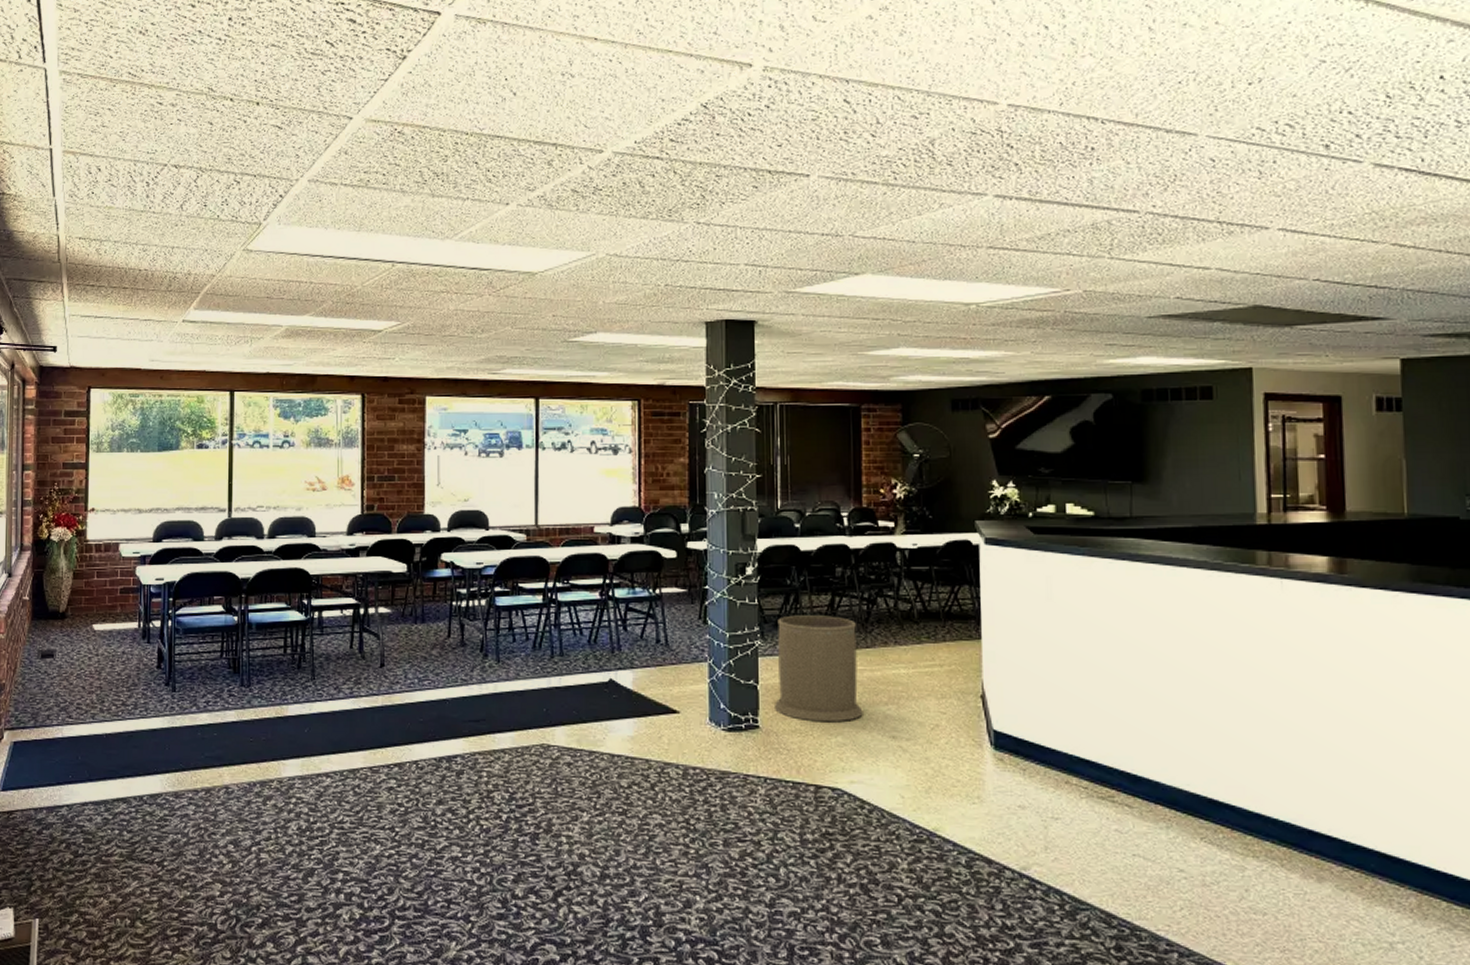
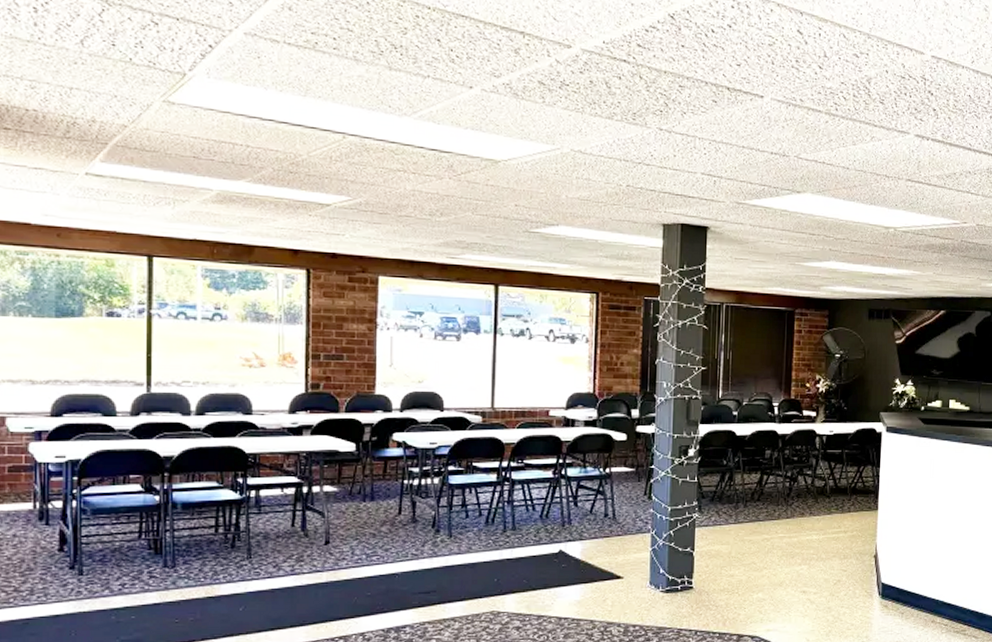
trash can: present [775,615,863,723] -> none [707,491,781,582]

